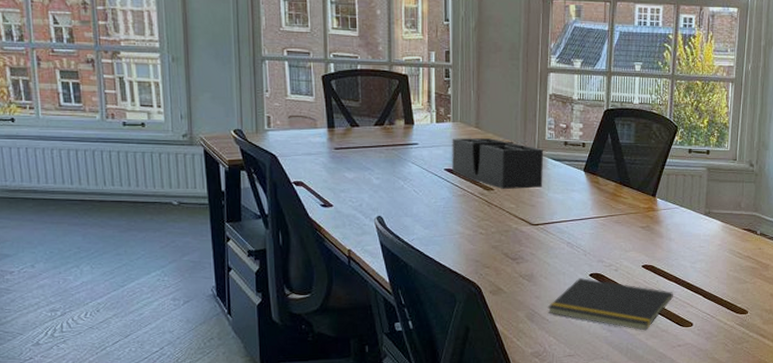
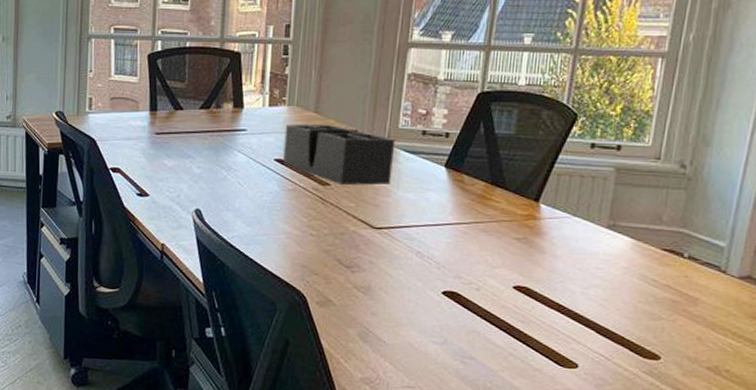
notepad: present [547,278,674,331] -> none [385,295,555,367]

